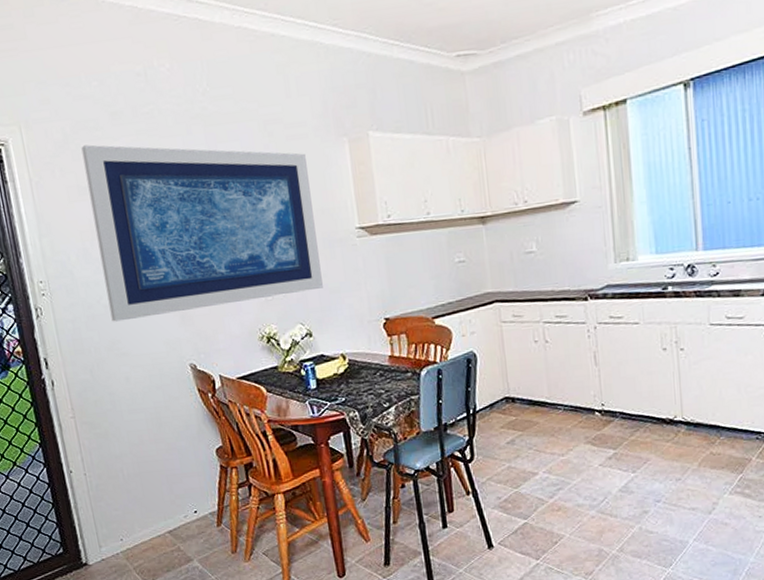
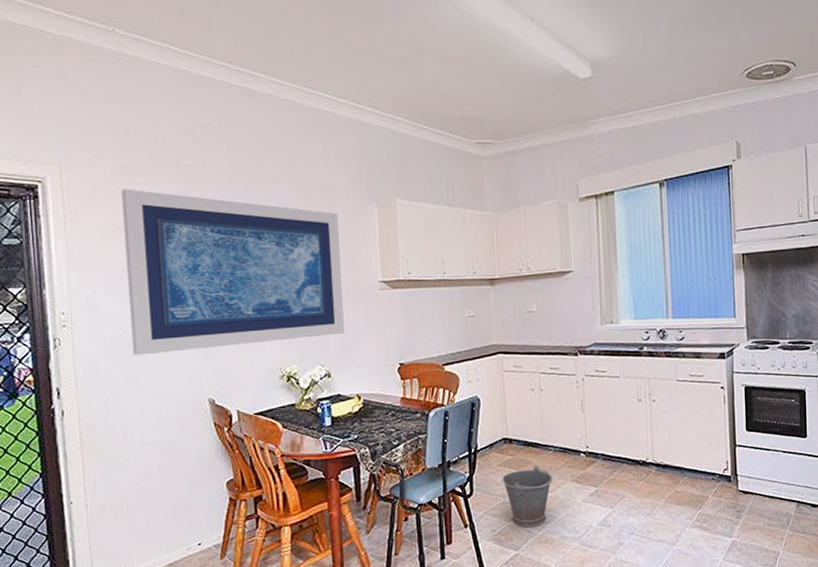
bucket: none [506,425,564,495] -> present [502,464,553,528]

